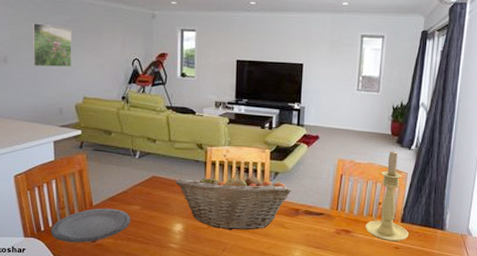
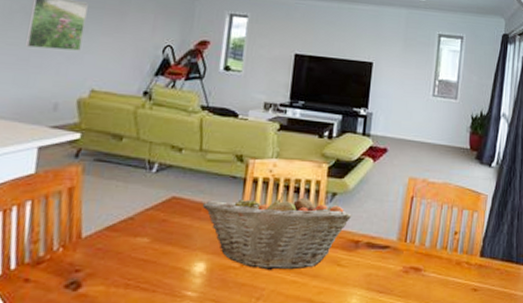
plate: present [50,208,131,243] -> none [10,241,135,293]
candle holder: present [365,150,409,241] -> none [438,167,489,281]

